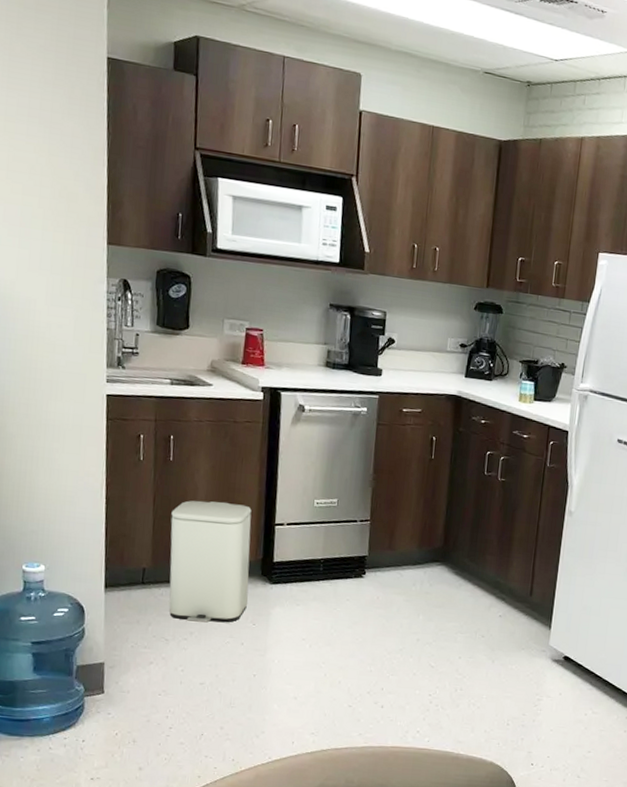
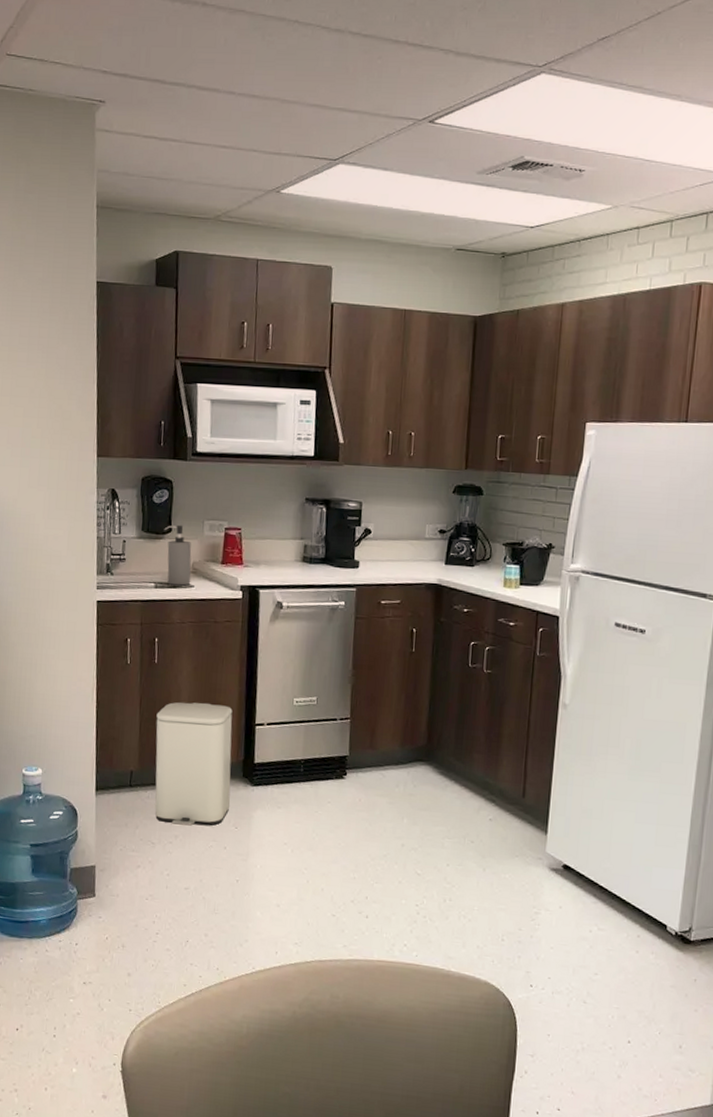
soap dispenser: none [182,321,211,384] -> present [165,524,192,586]

